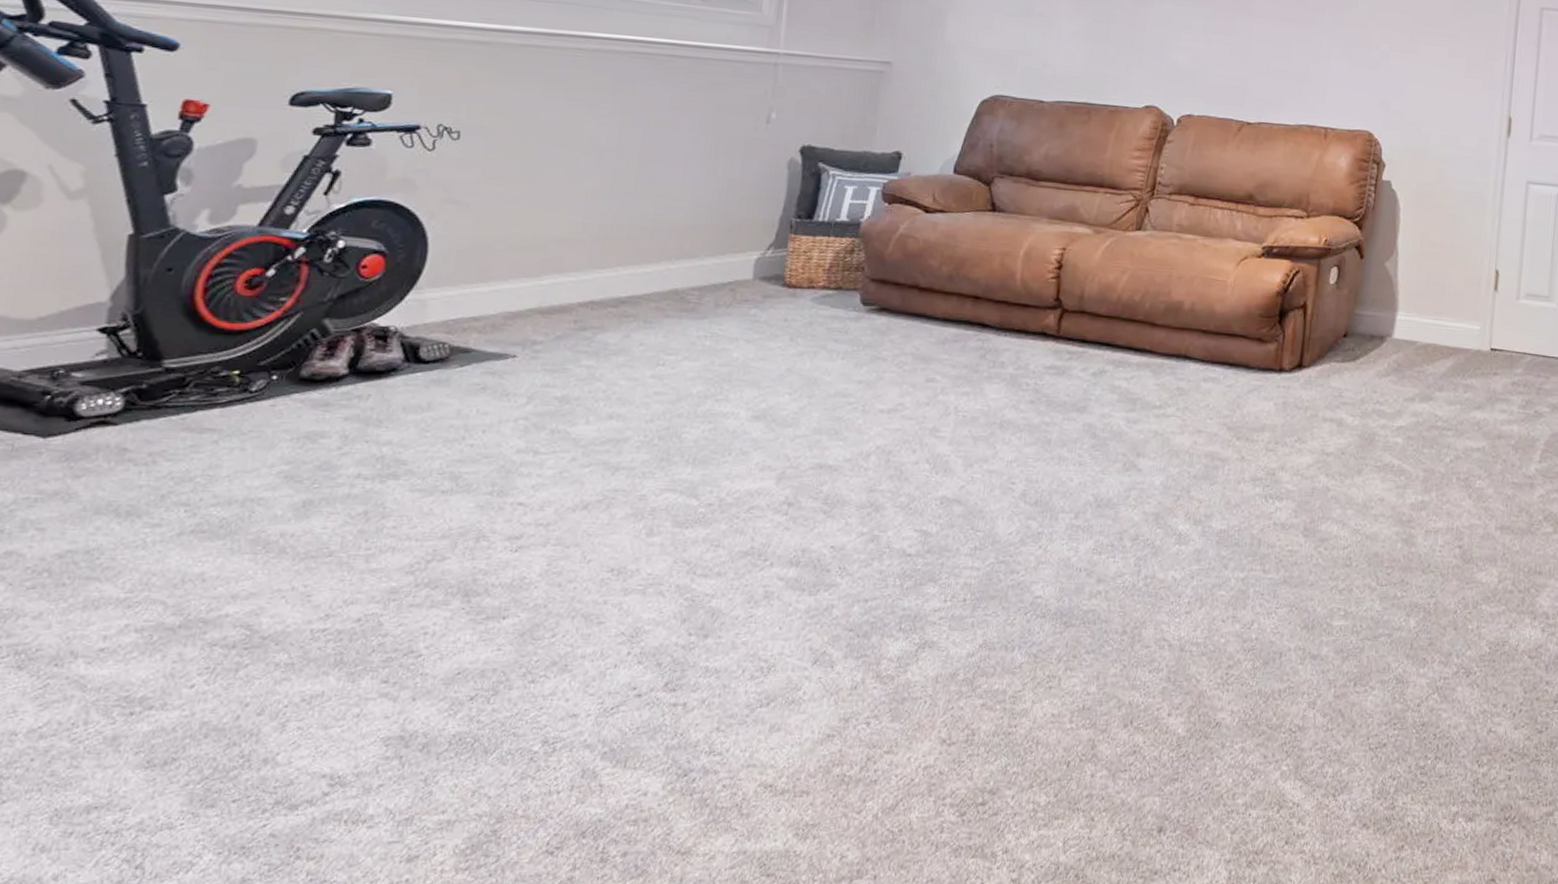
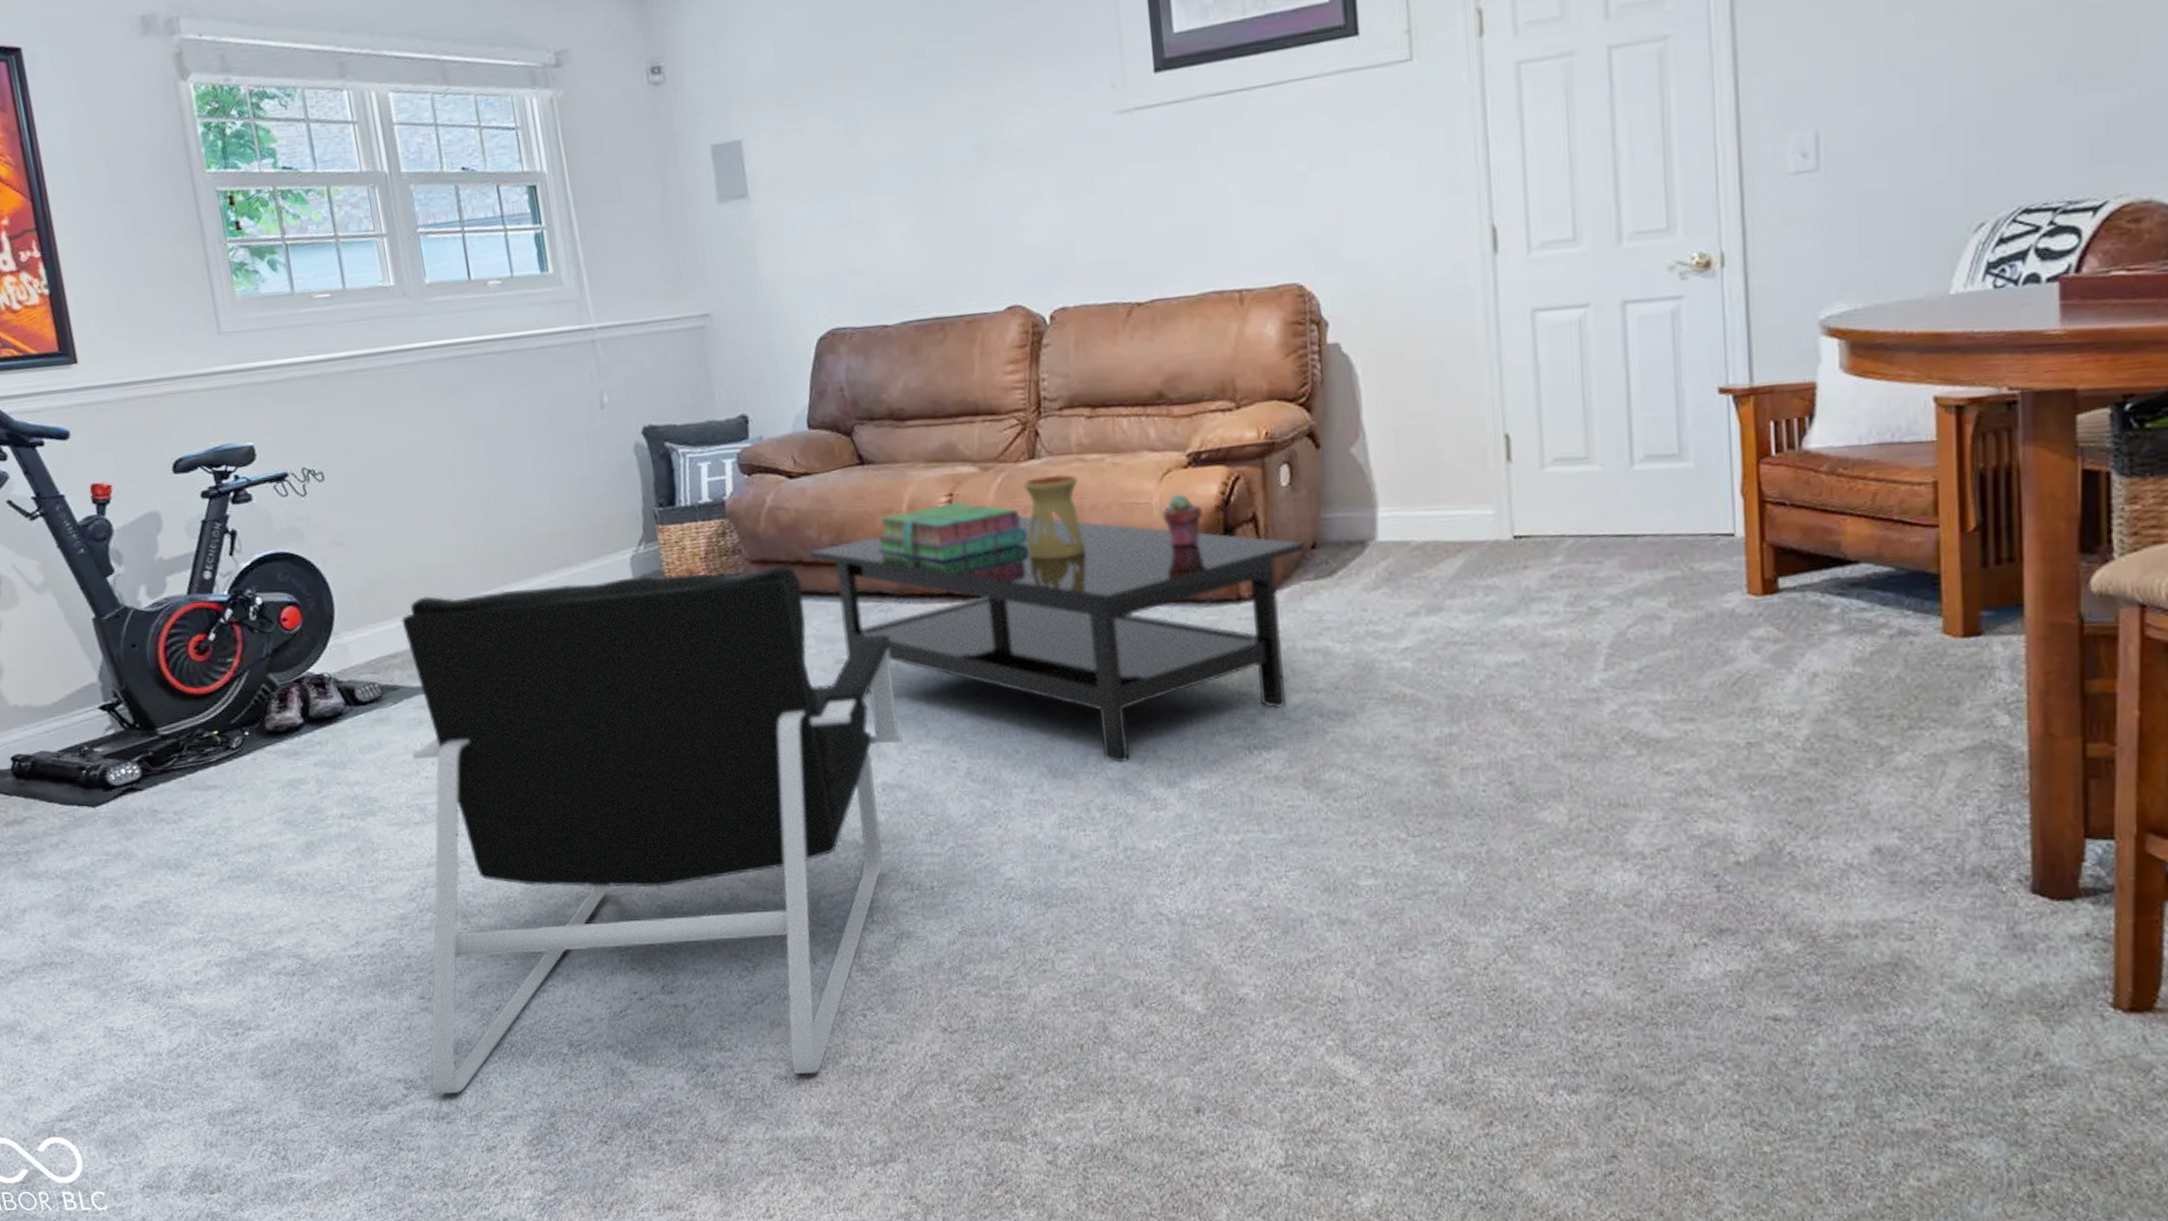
armchair: none [362,265,982,794] -> present [401,564,903,1095]
coffee table: none [928,274,1339,499] -> present [810,514,1304,763]
stack of books: none [990,255,1121,305] -> present [877,502,1027,562]
oil burner: none [1119,245,1173,317] -> present [1023,474,1086,560]
potted succulent: none [1233,277,1267,322] -> present [1162,493,1204,547]

